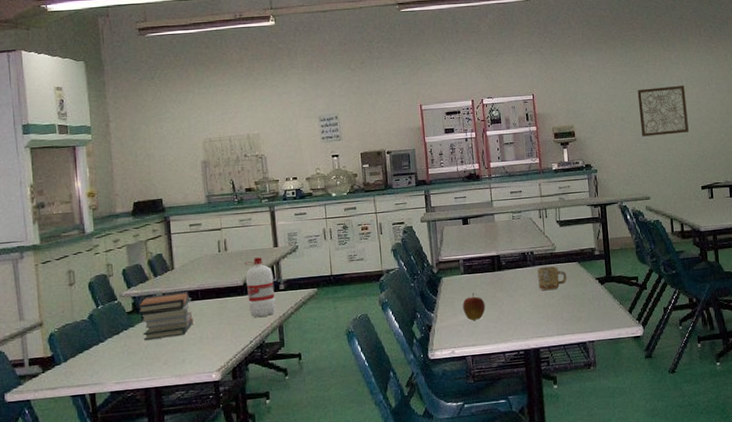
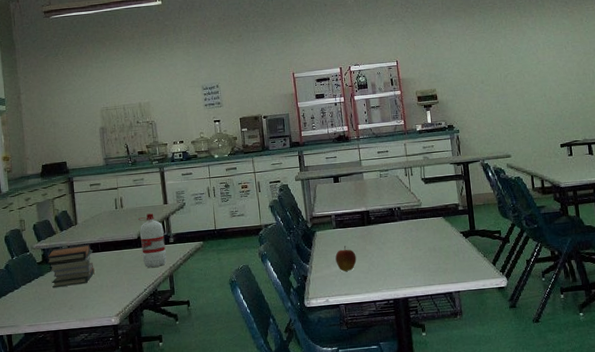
mug: present [537,266,567,291] -> none [404,220,433,244]
wall art: present [637,85,689,137] -> none [496,48,547,98]

